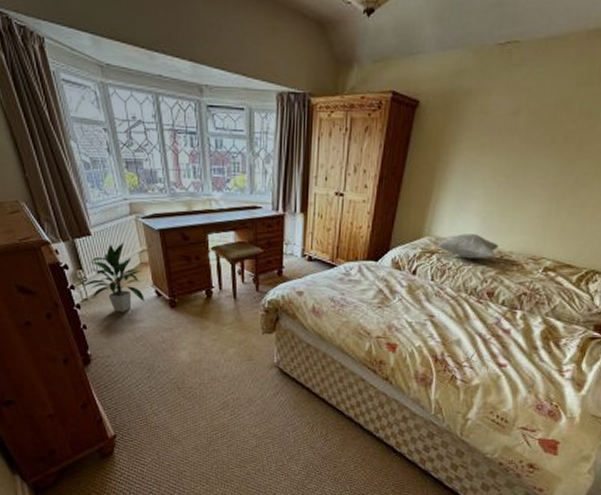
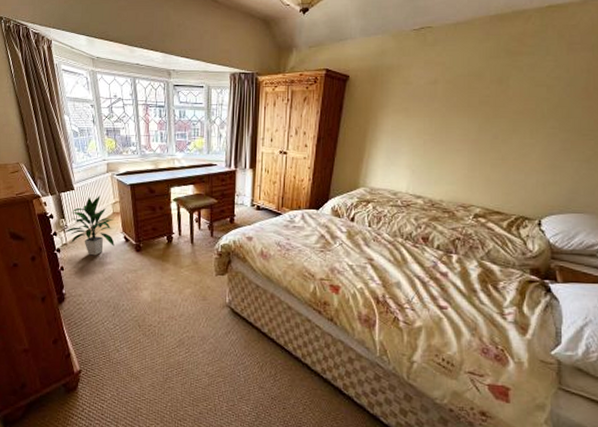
decorative pillow: present [436,234,500,259] -> none [371,185,430,207]

